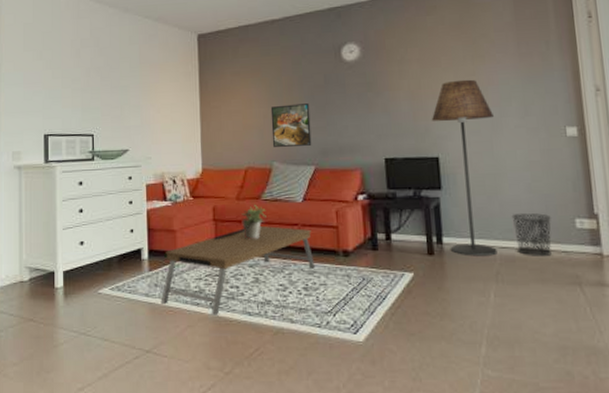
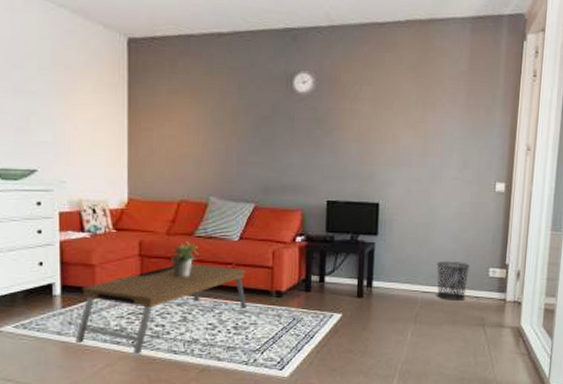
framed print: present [270,103,312,147] -> none [210,134,254,182]
floor lamp: present [431,79,498,256] -> none [376,126,436,300]

